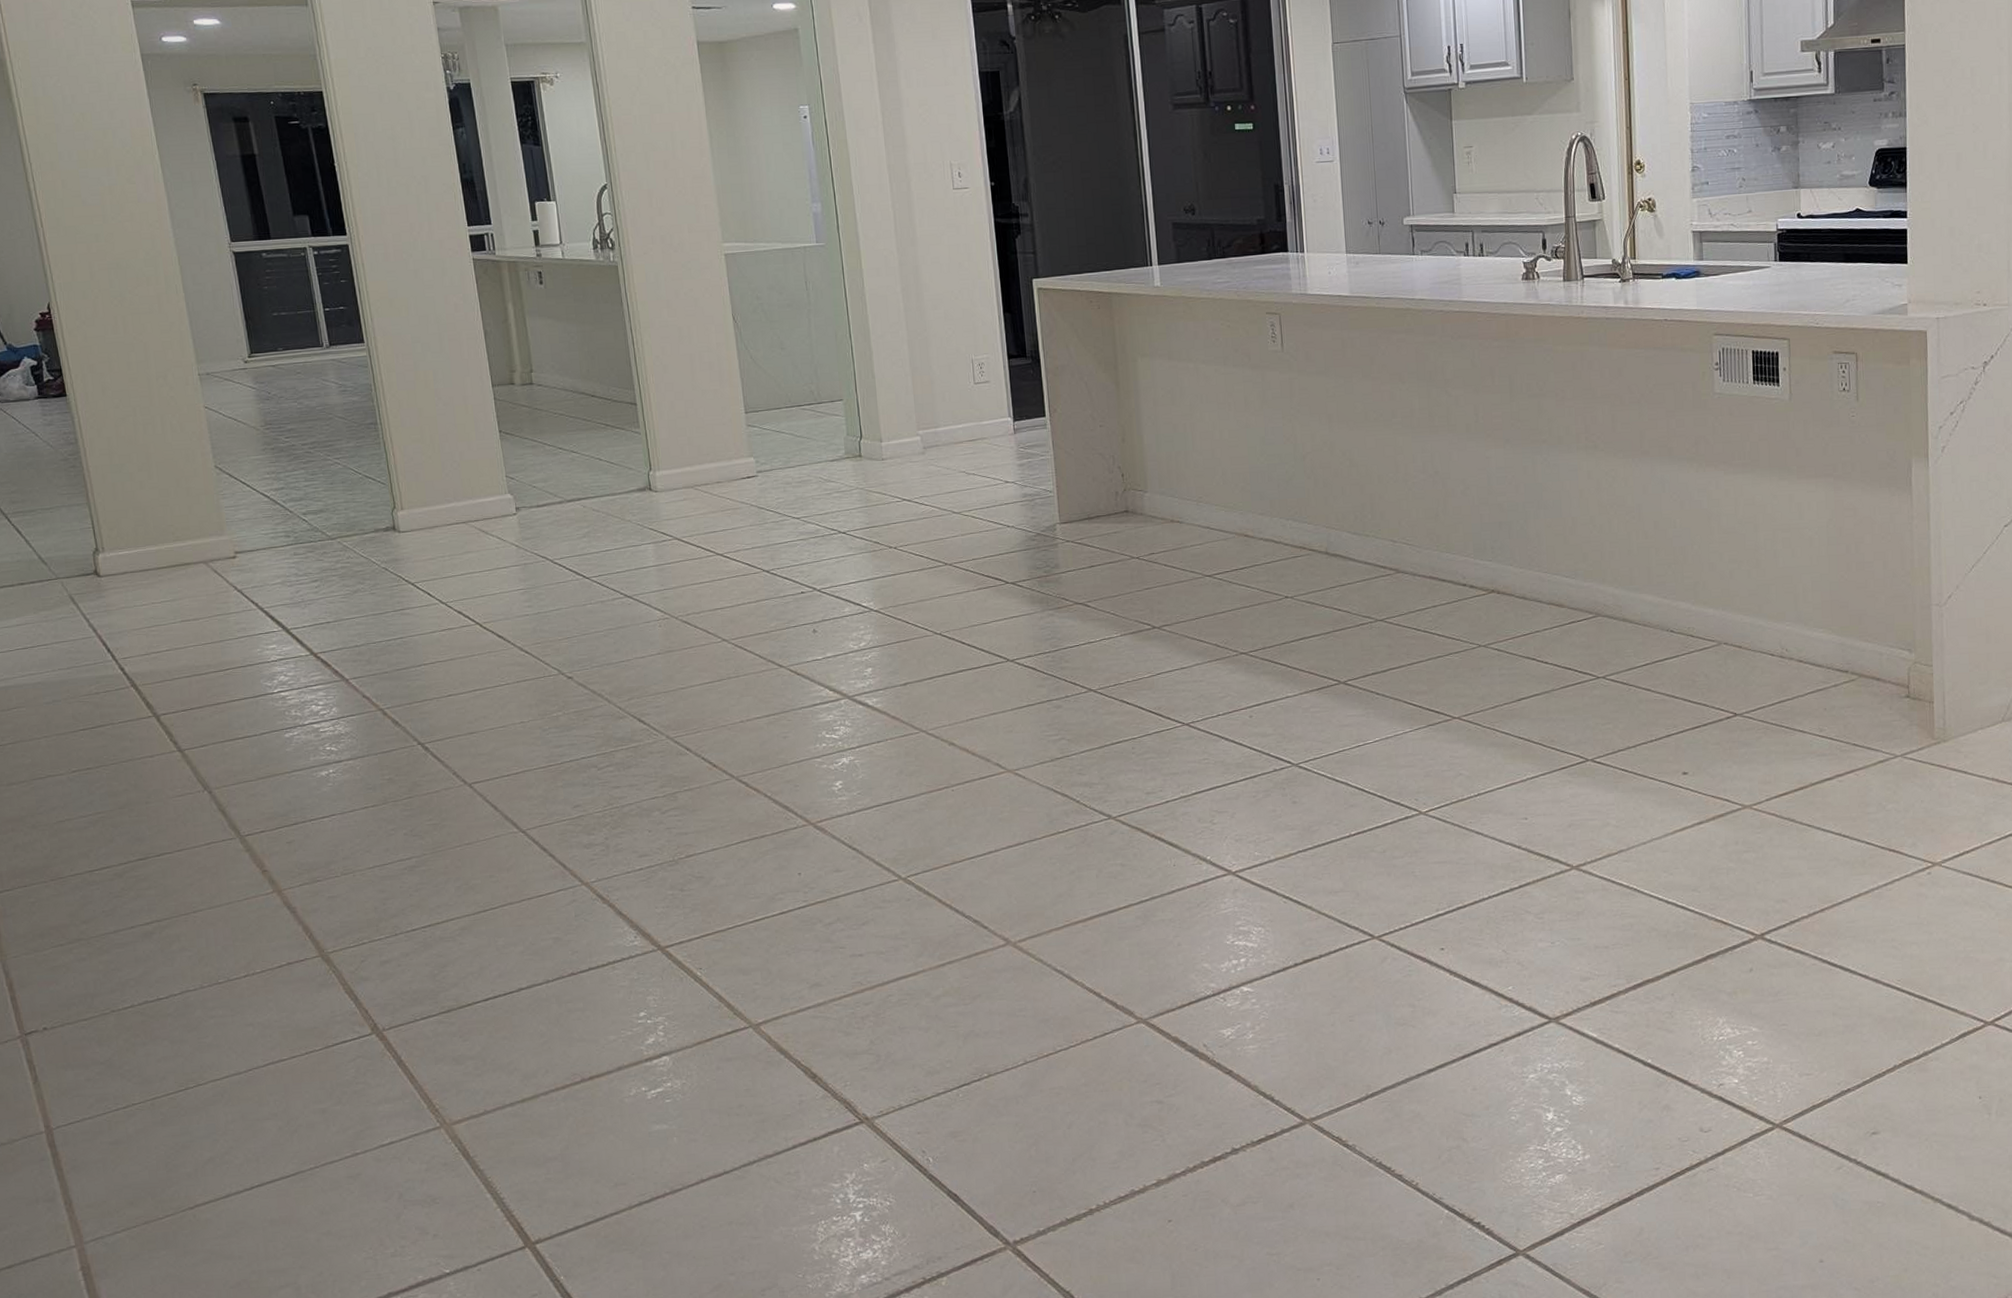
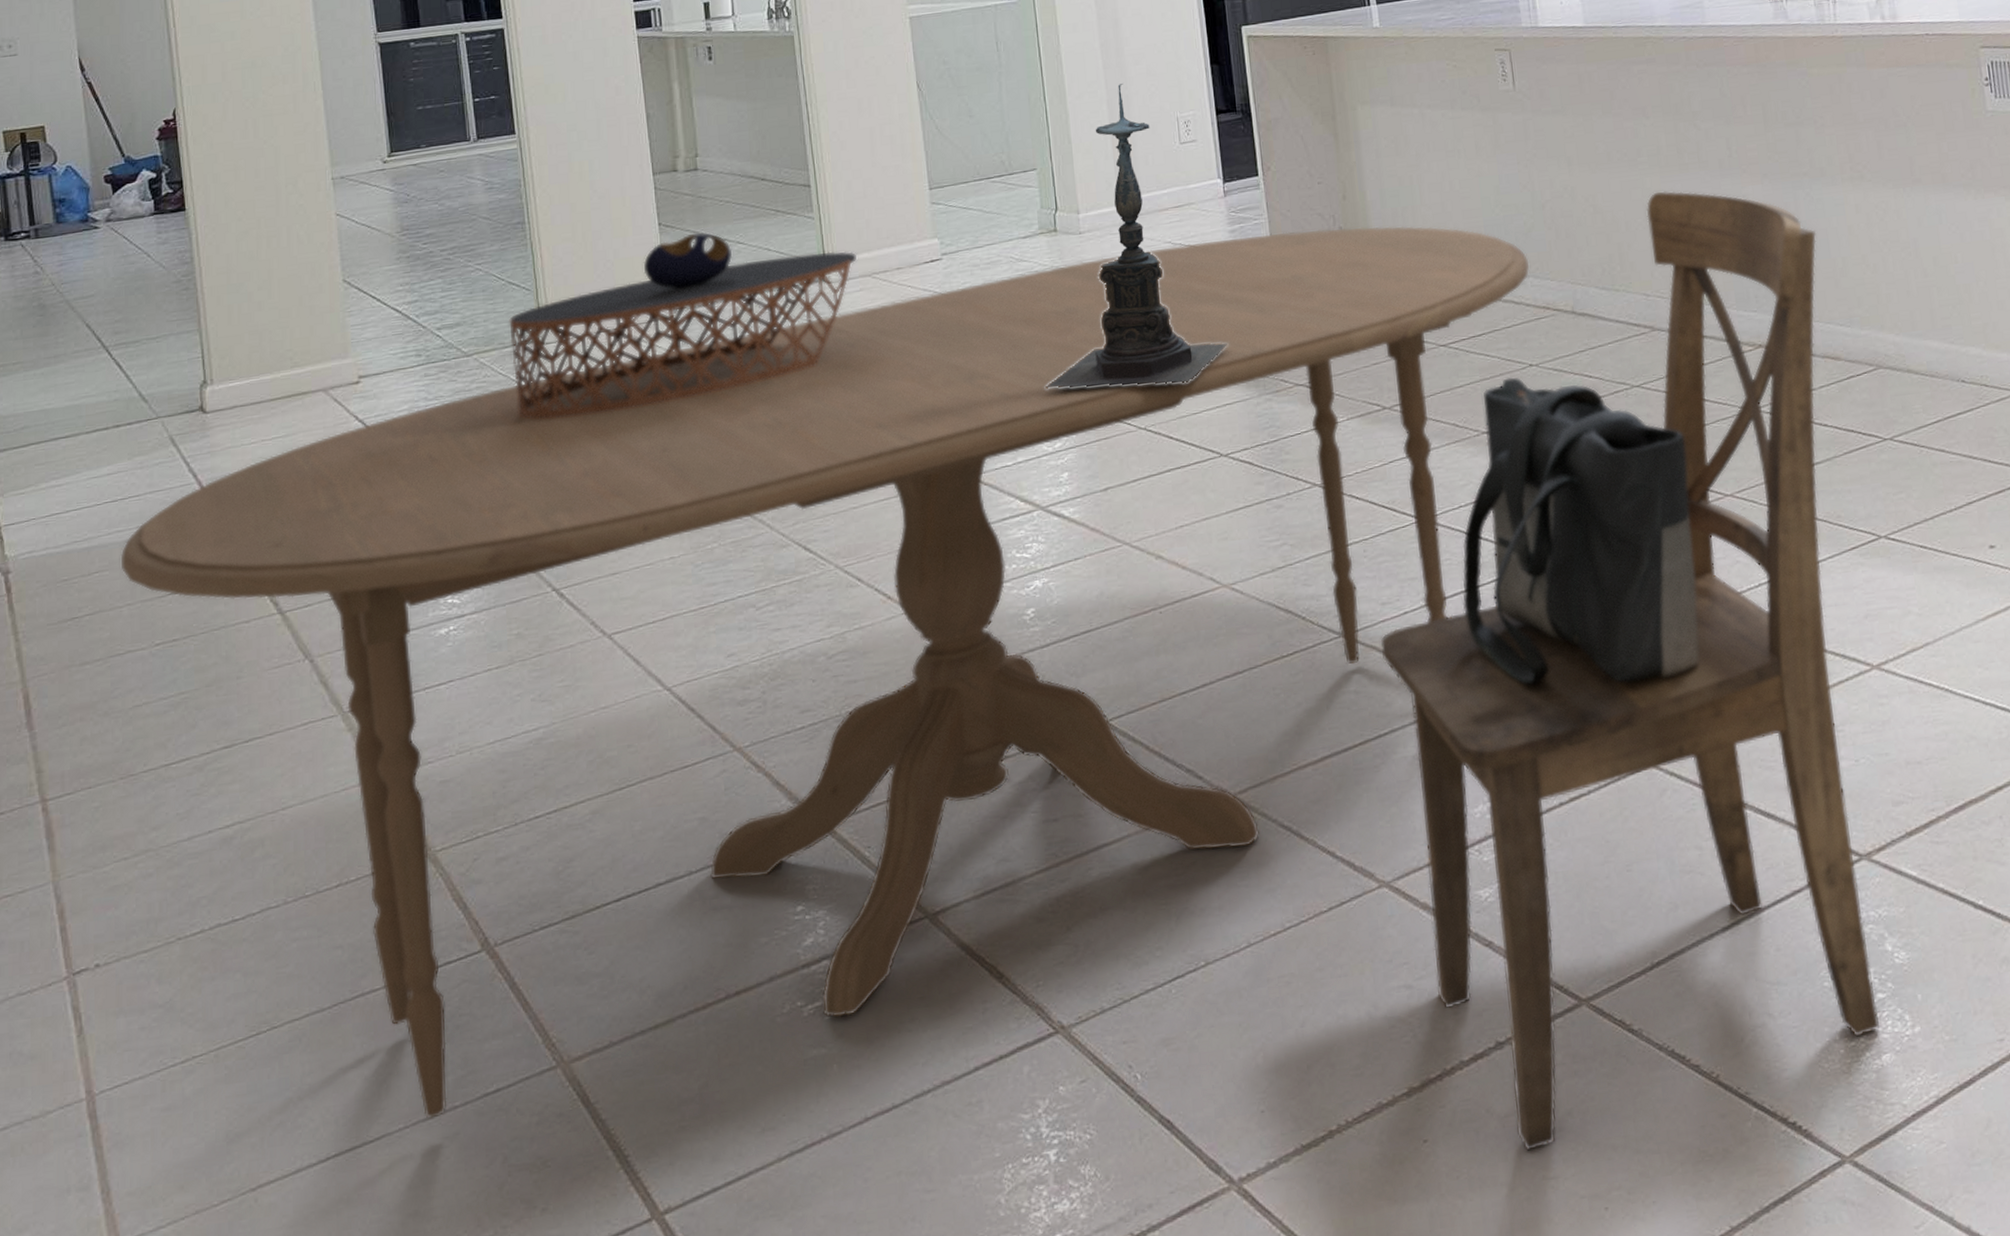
dining table: none [34,467,1289,1162] -> present [120,226,1529,1119]
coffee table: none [367,440,680,598] -> present [509,232,857,419]
candle holder: none [851,326,1017,597] -> present [1045,84,1230,389]
dining chair: none [1144,449,1556,1233] -> present [1380,191,1879,1151]
tote bag: none [1217,607,1423,870] -> present [1462,377,1700,686]

